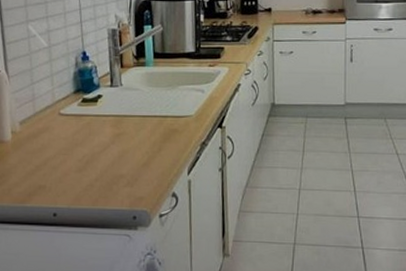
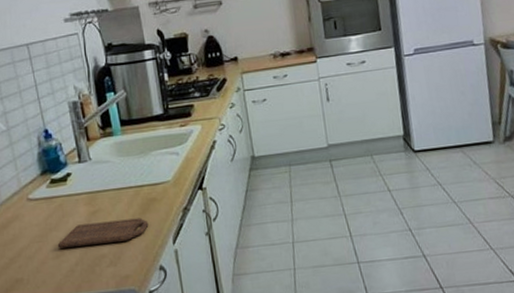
cutting board: none [81,144,168,165] -> present [57,217,149,249]

